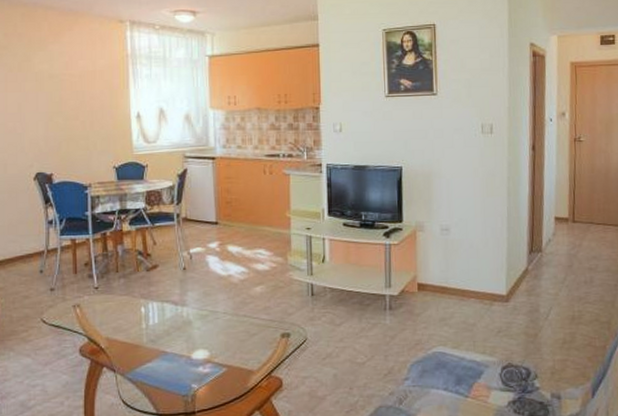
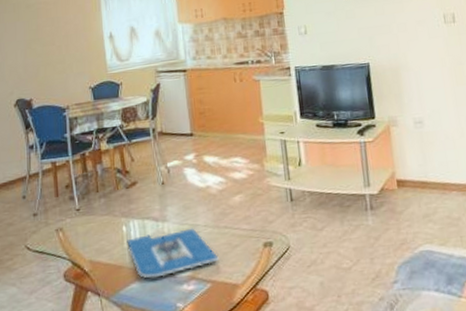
board game: none [145,314,236,359] -> present [127,228,219,279]

